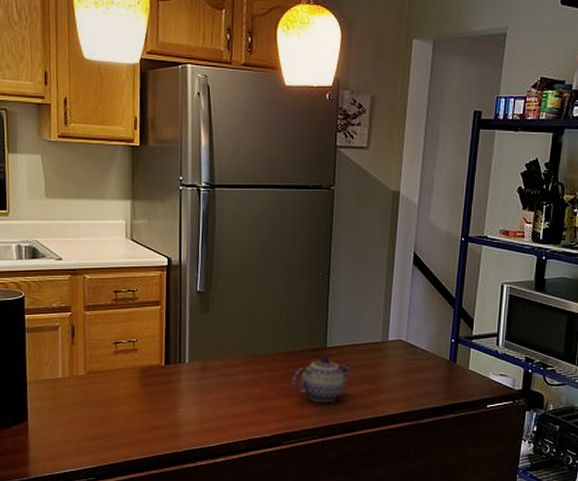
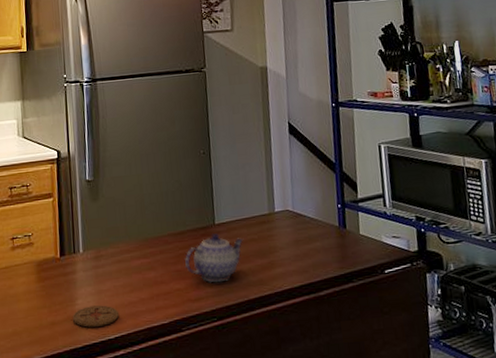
coaster: none [175,415,221,434] -> present [73,305,119,327]

